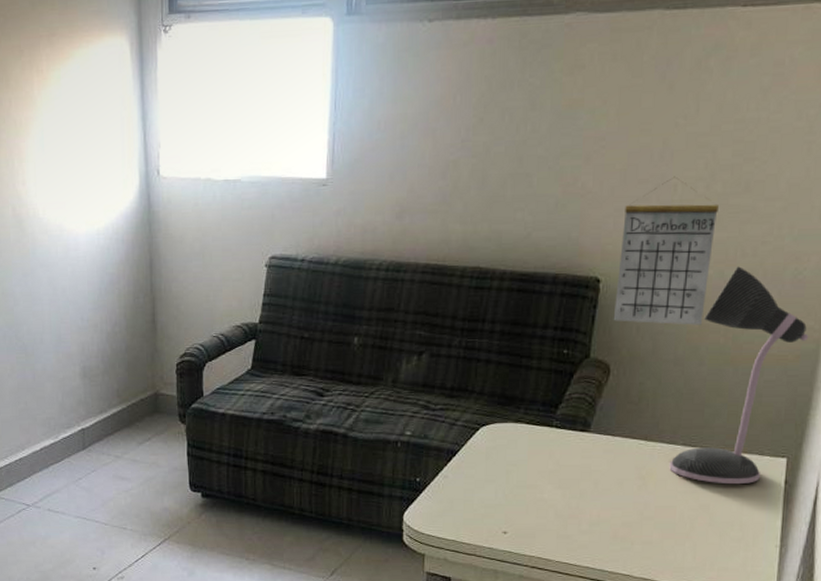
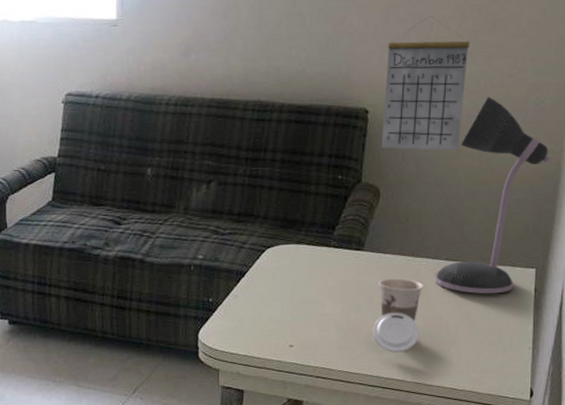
cup: none [597,464,658,545] -> present [373,278,425,353]

